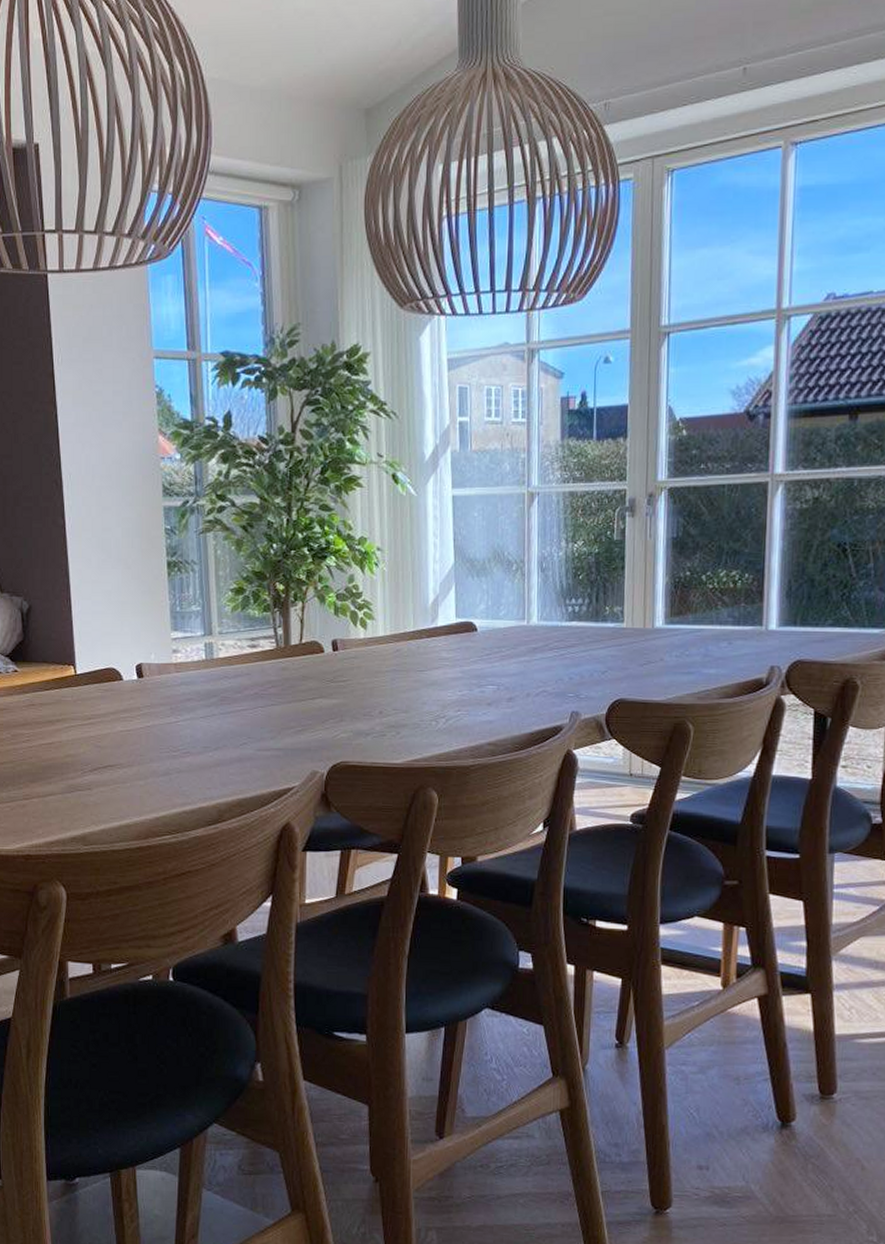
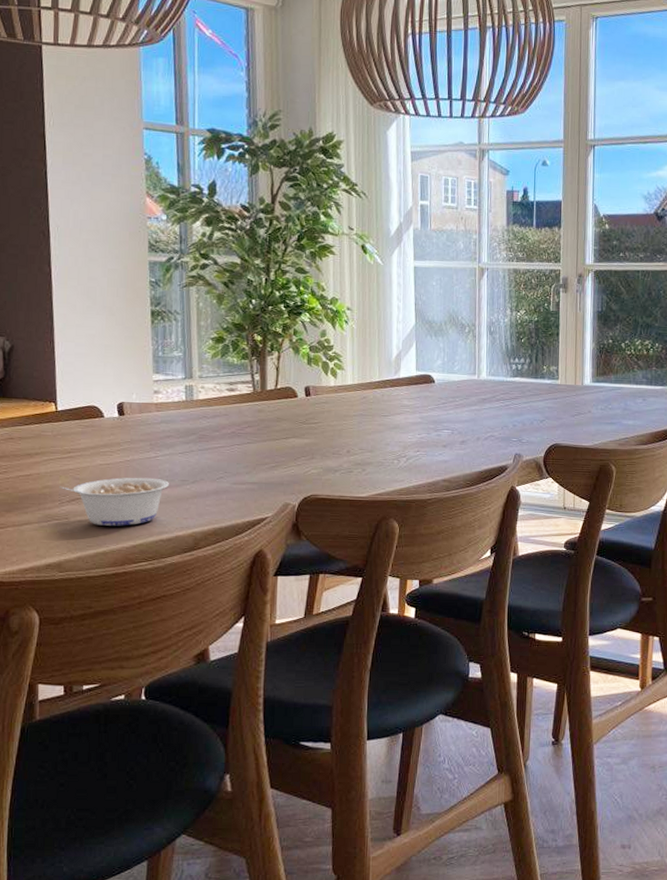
legume: none [81,744,191,797] -> present [59,477,169,526]

